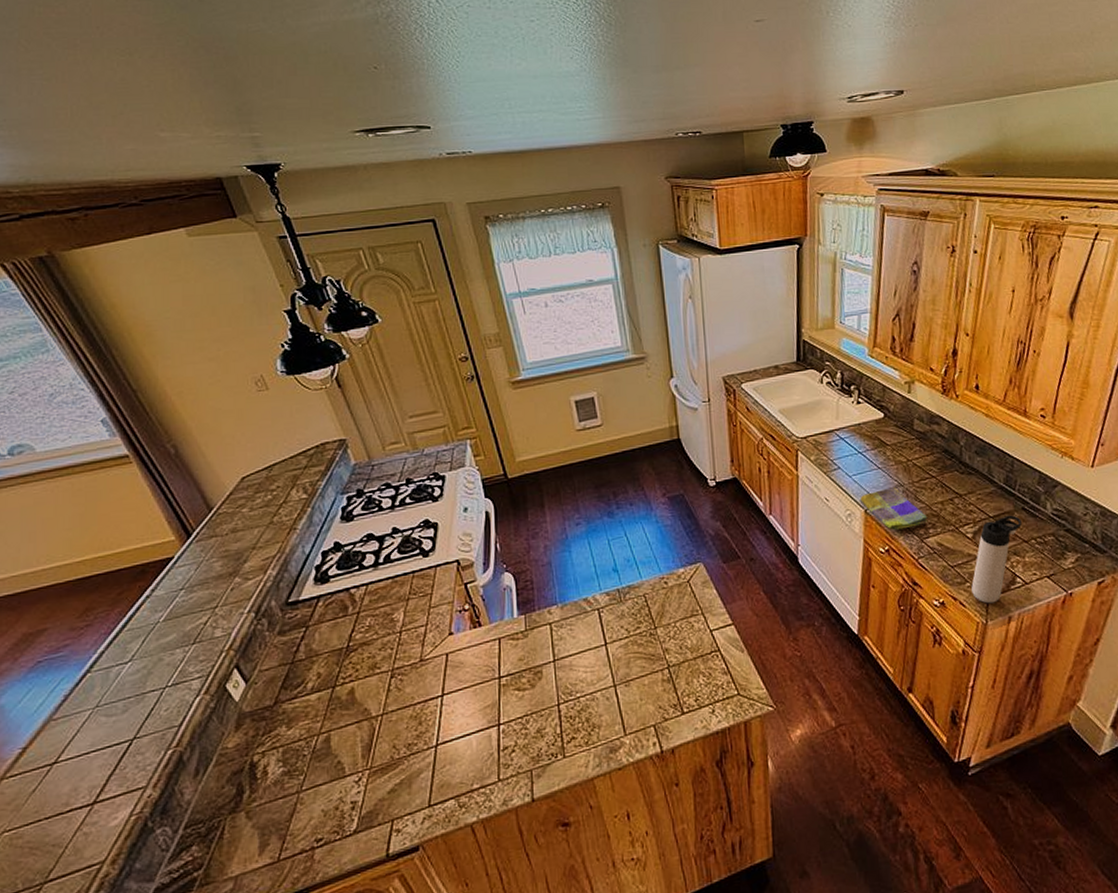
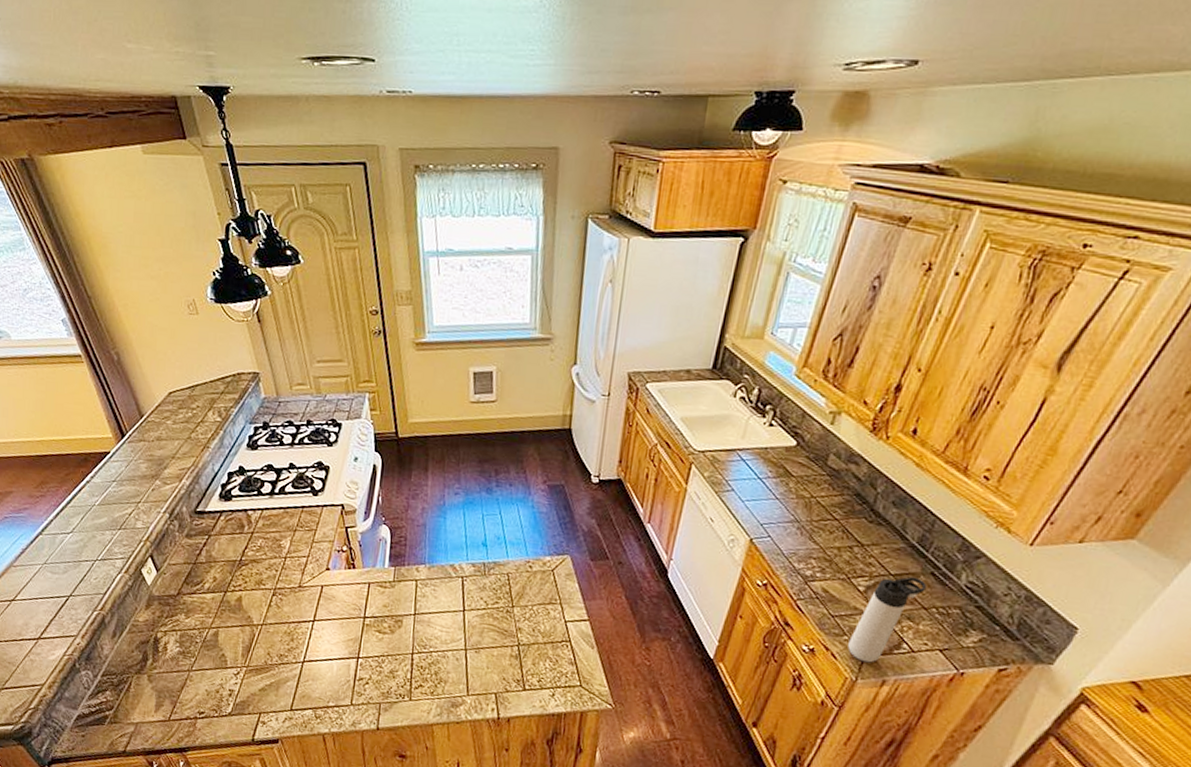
dish towel: present [860,487,929,530] -> none [748,521,819,567]

